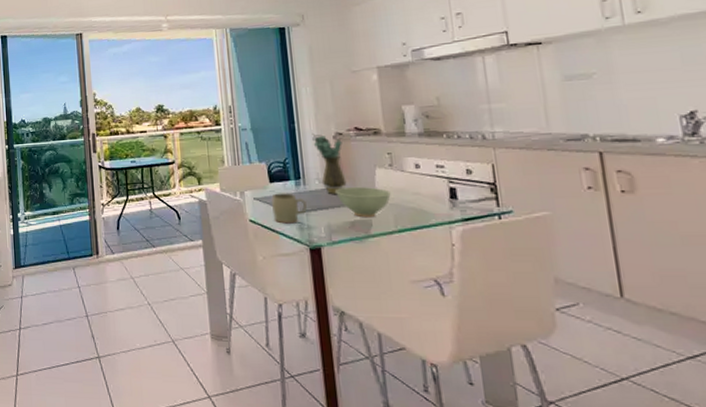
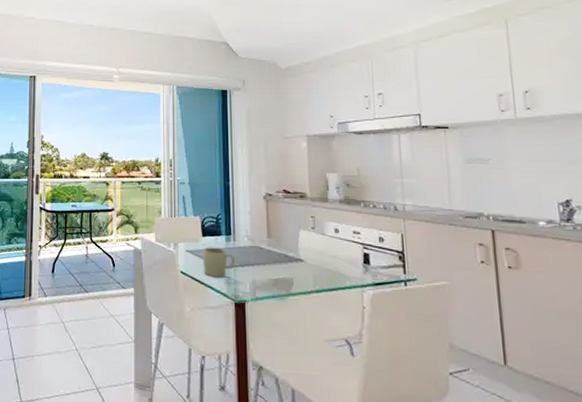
vase: present [312,134,347,195] -> none [244,193,273,253]
bowl: present [335,186,391,218] -> none [262,245,312,277]

